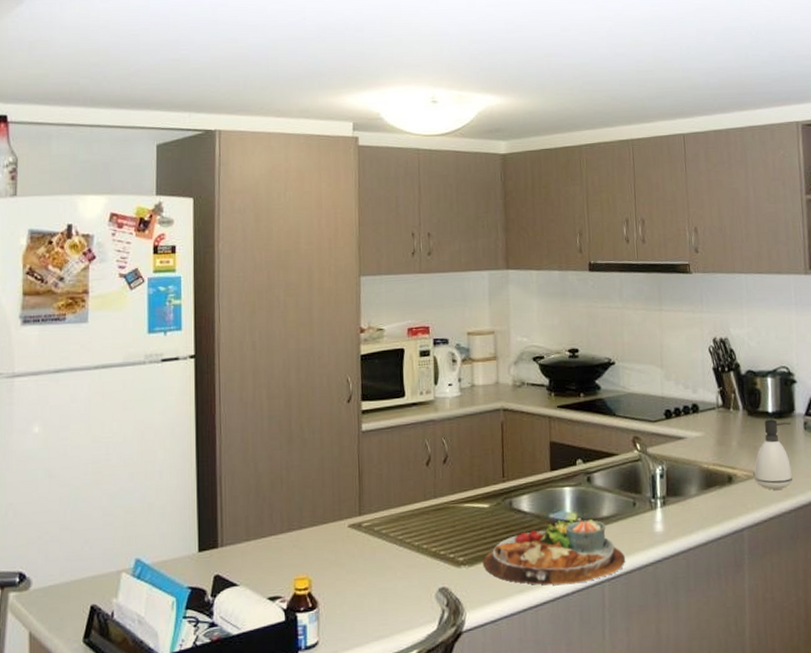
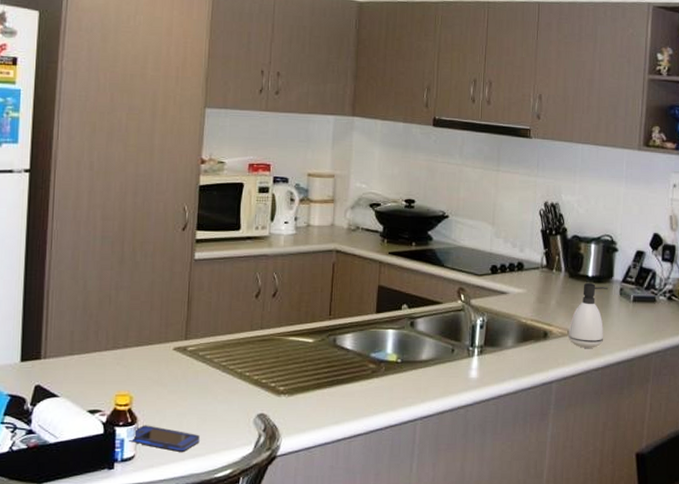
mobile phone: none [311,608,382,635] -> present [129,425,200,452]
food platter: present [482,519,625,586] -> none [302,359,438,420]

